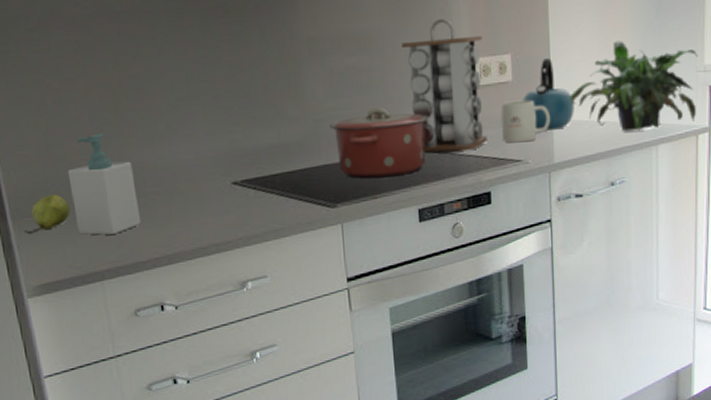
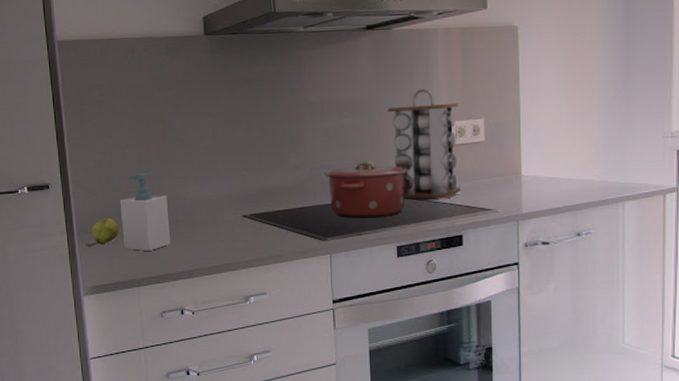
mug: present [500,99,550,143] -> none [473,157,519,194]
kettle: present [522,58,574,130] -> none [494,123,542,185]
potted plant: present [570,41,698,132] -> none [538,109,665,189]

